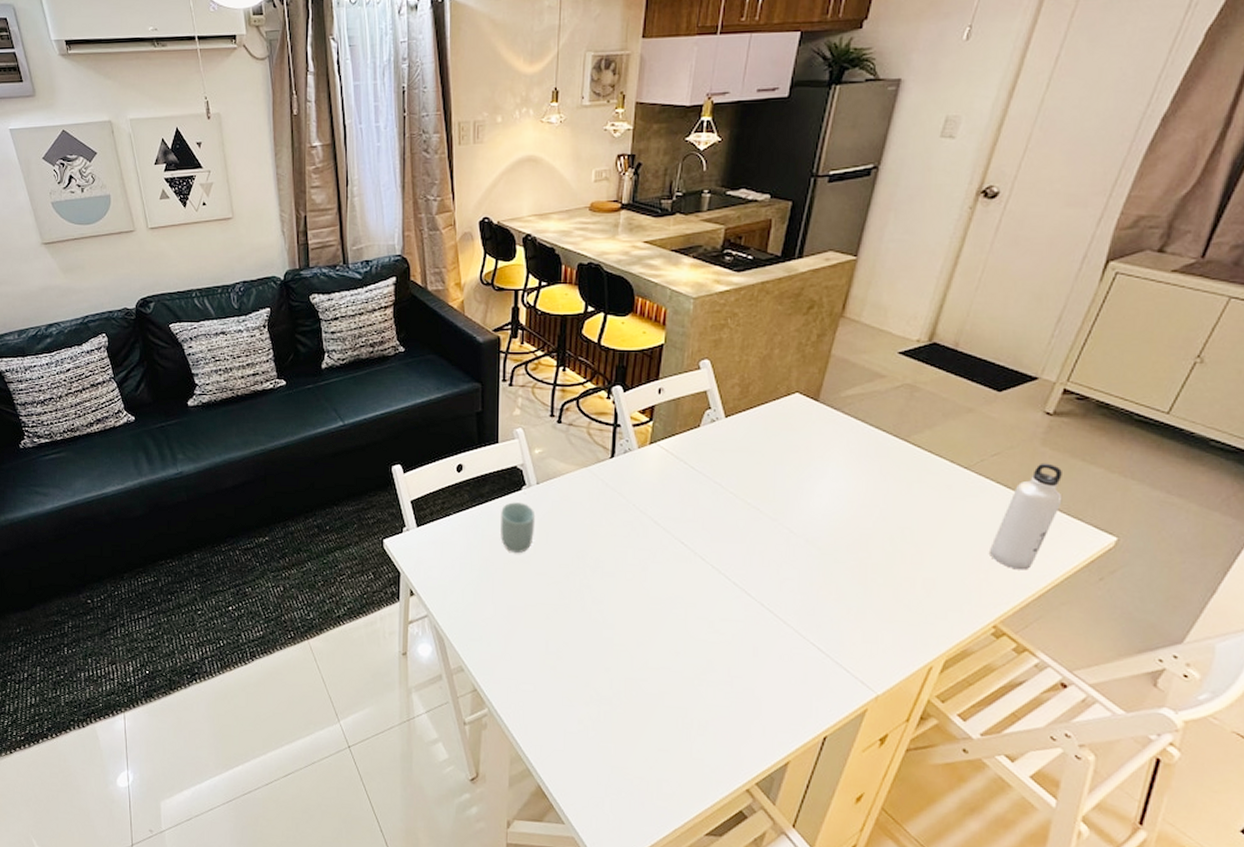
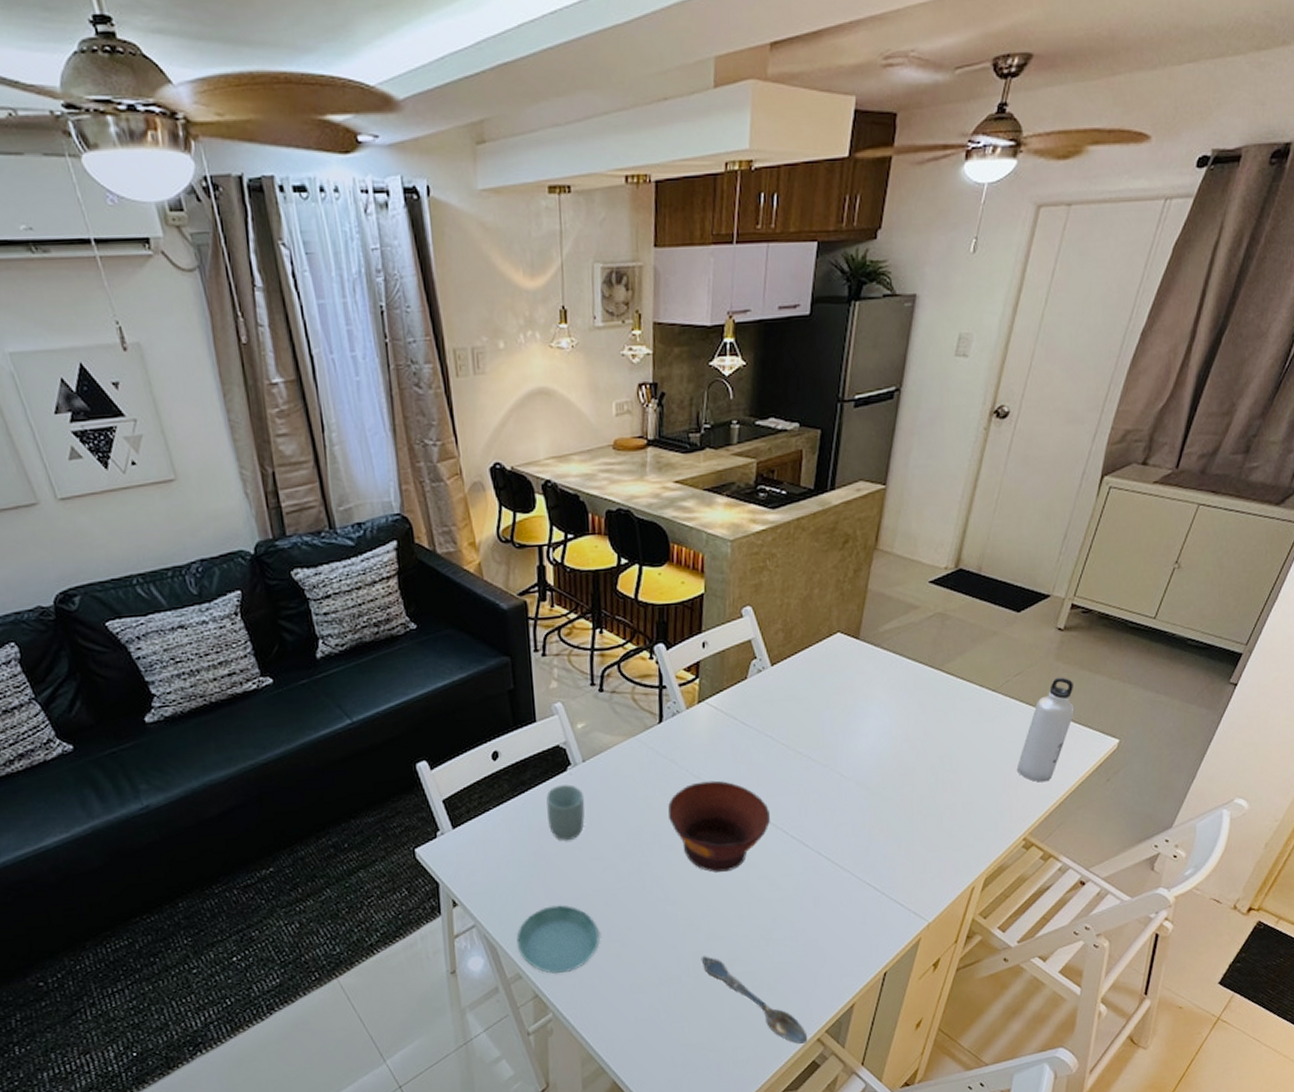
saucer: none [462,610,539,674] -> present [516,905,601,975]
bowl: none [613,517,713,606] -> present [668,780,770,873]
spoon: none [633,683,736,791] -> present [701,956,808,1044]

